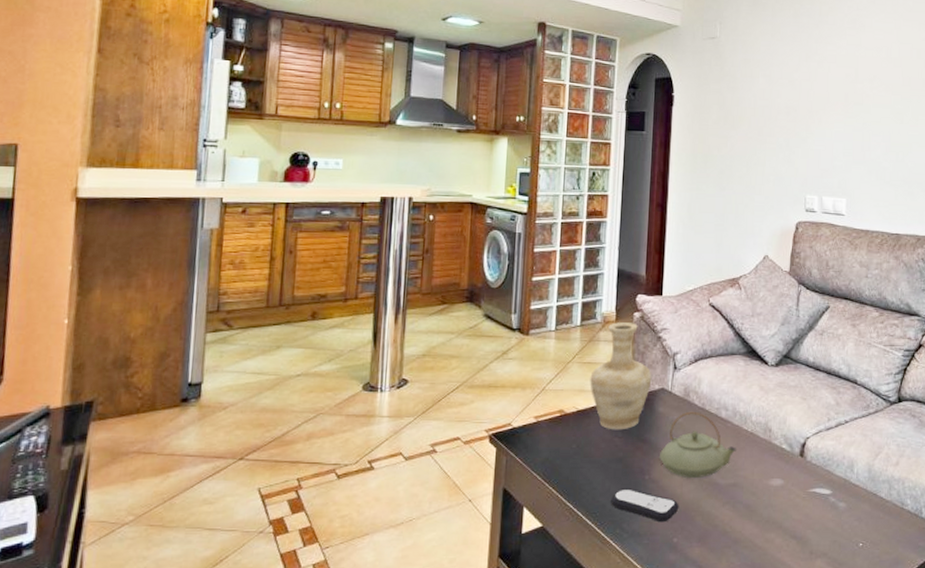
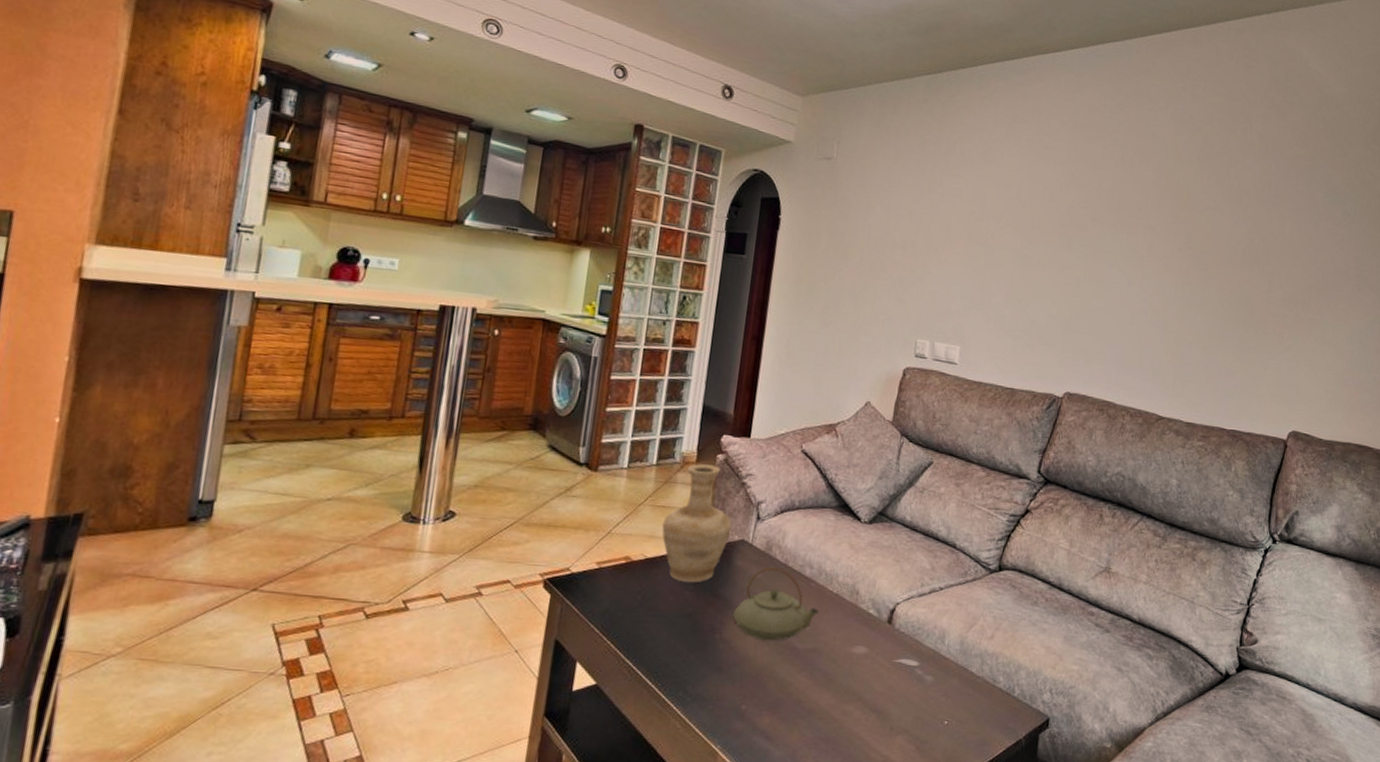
remote control: present [611,488,679,523] -> none [675,647,751,687]

